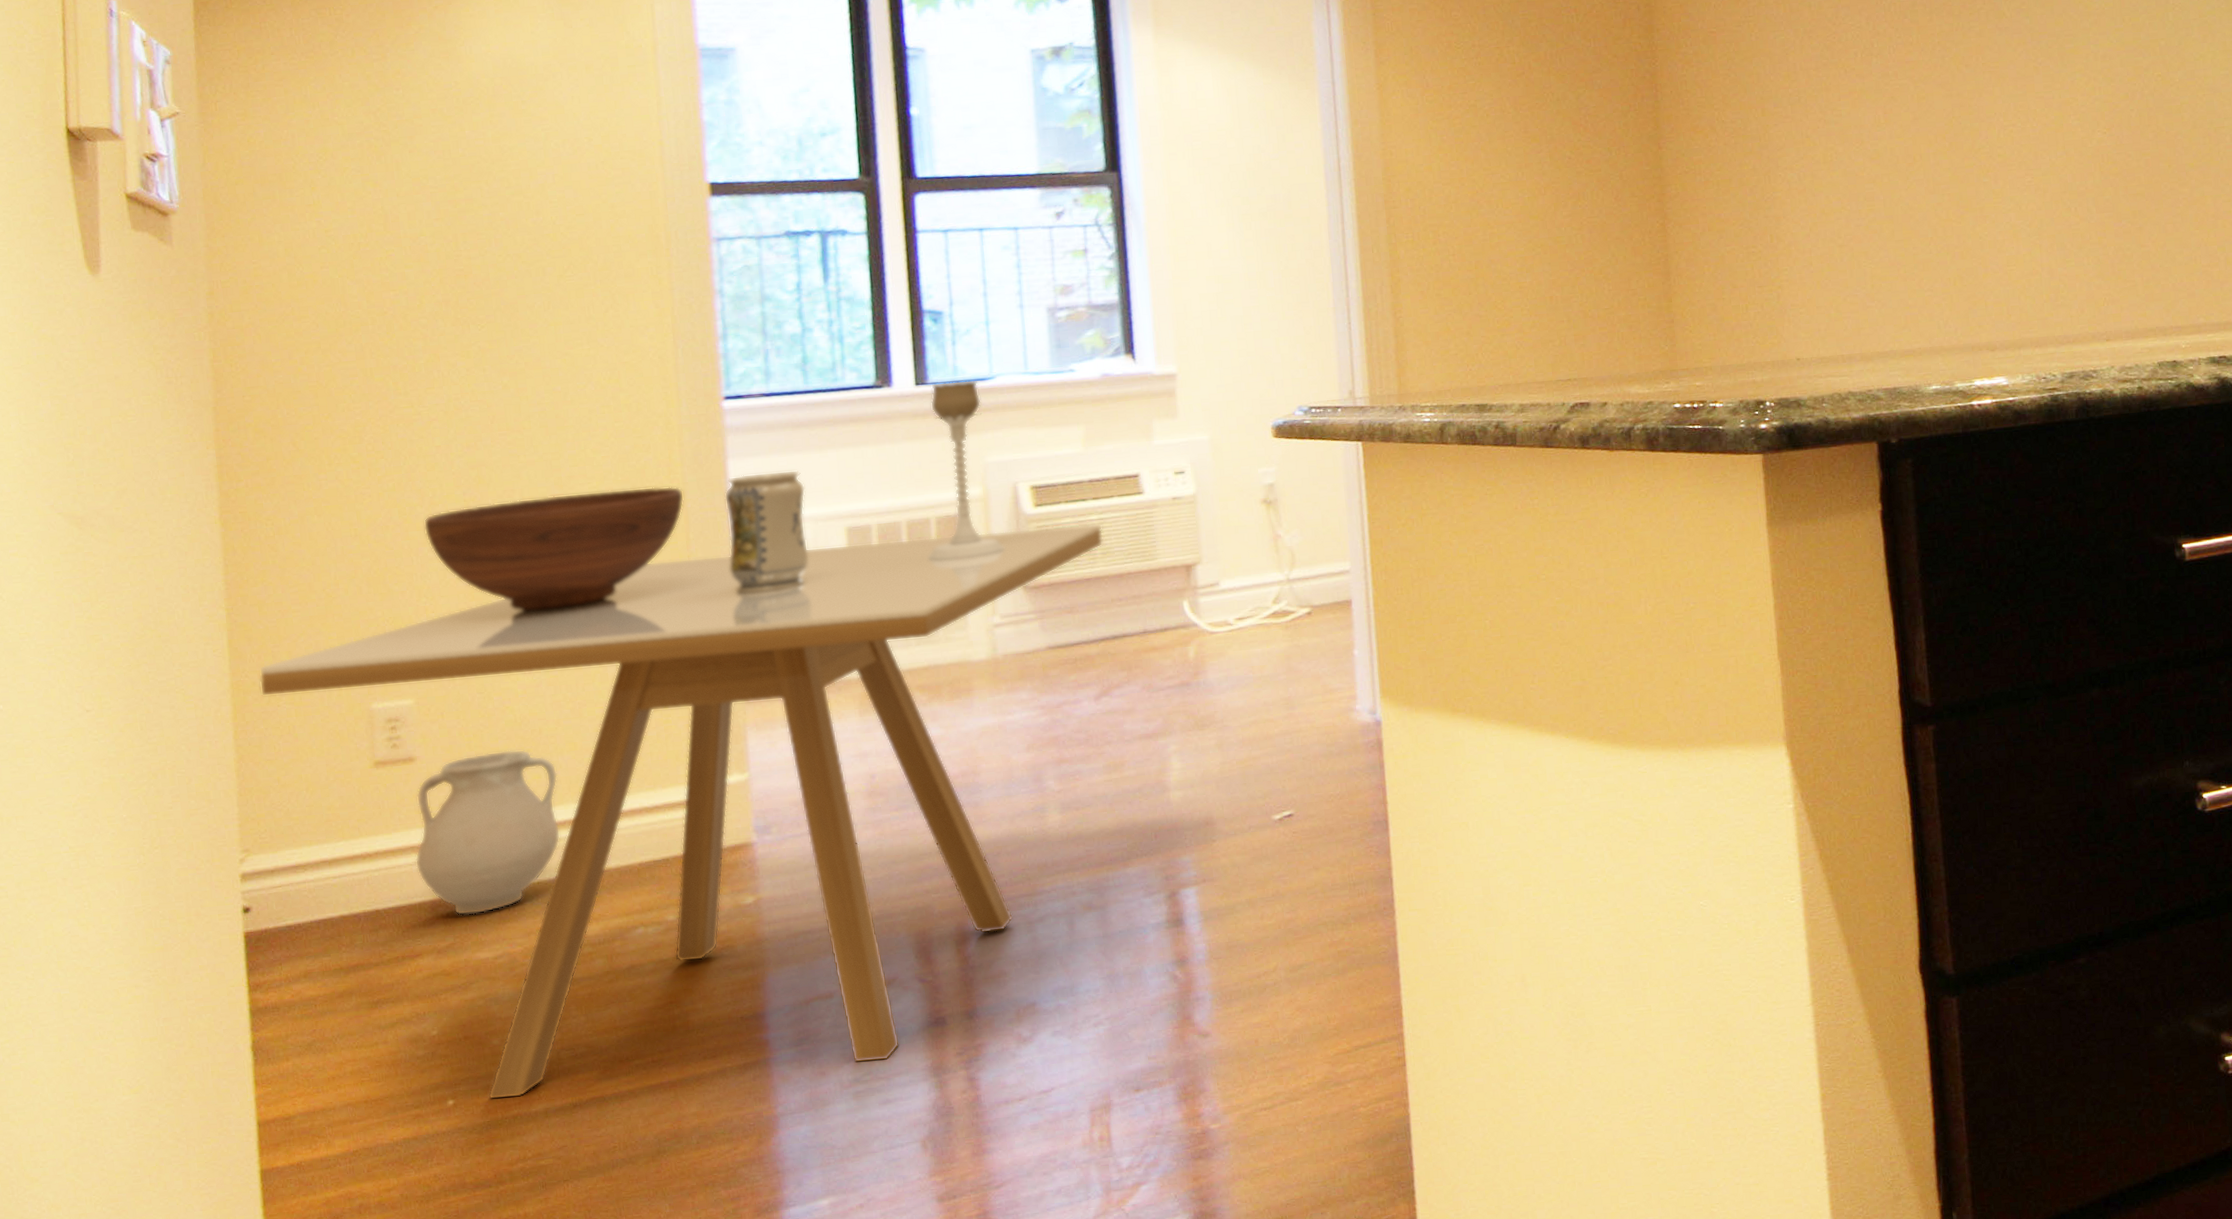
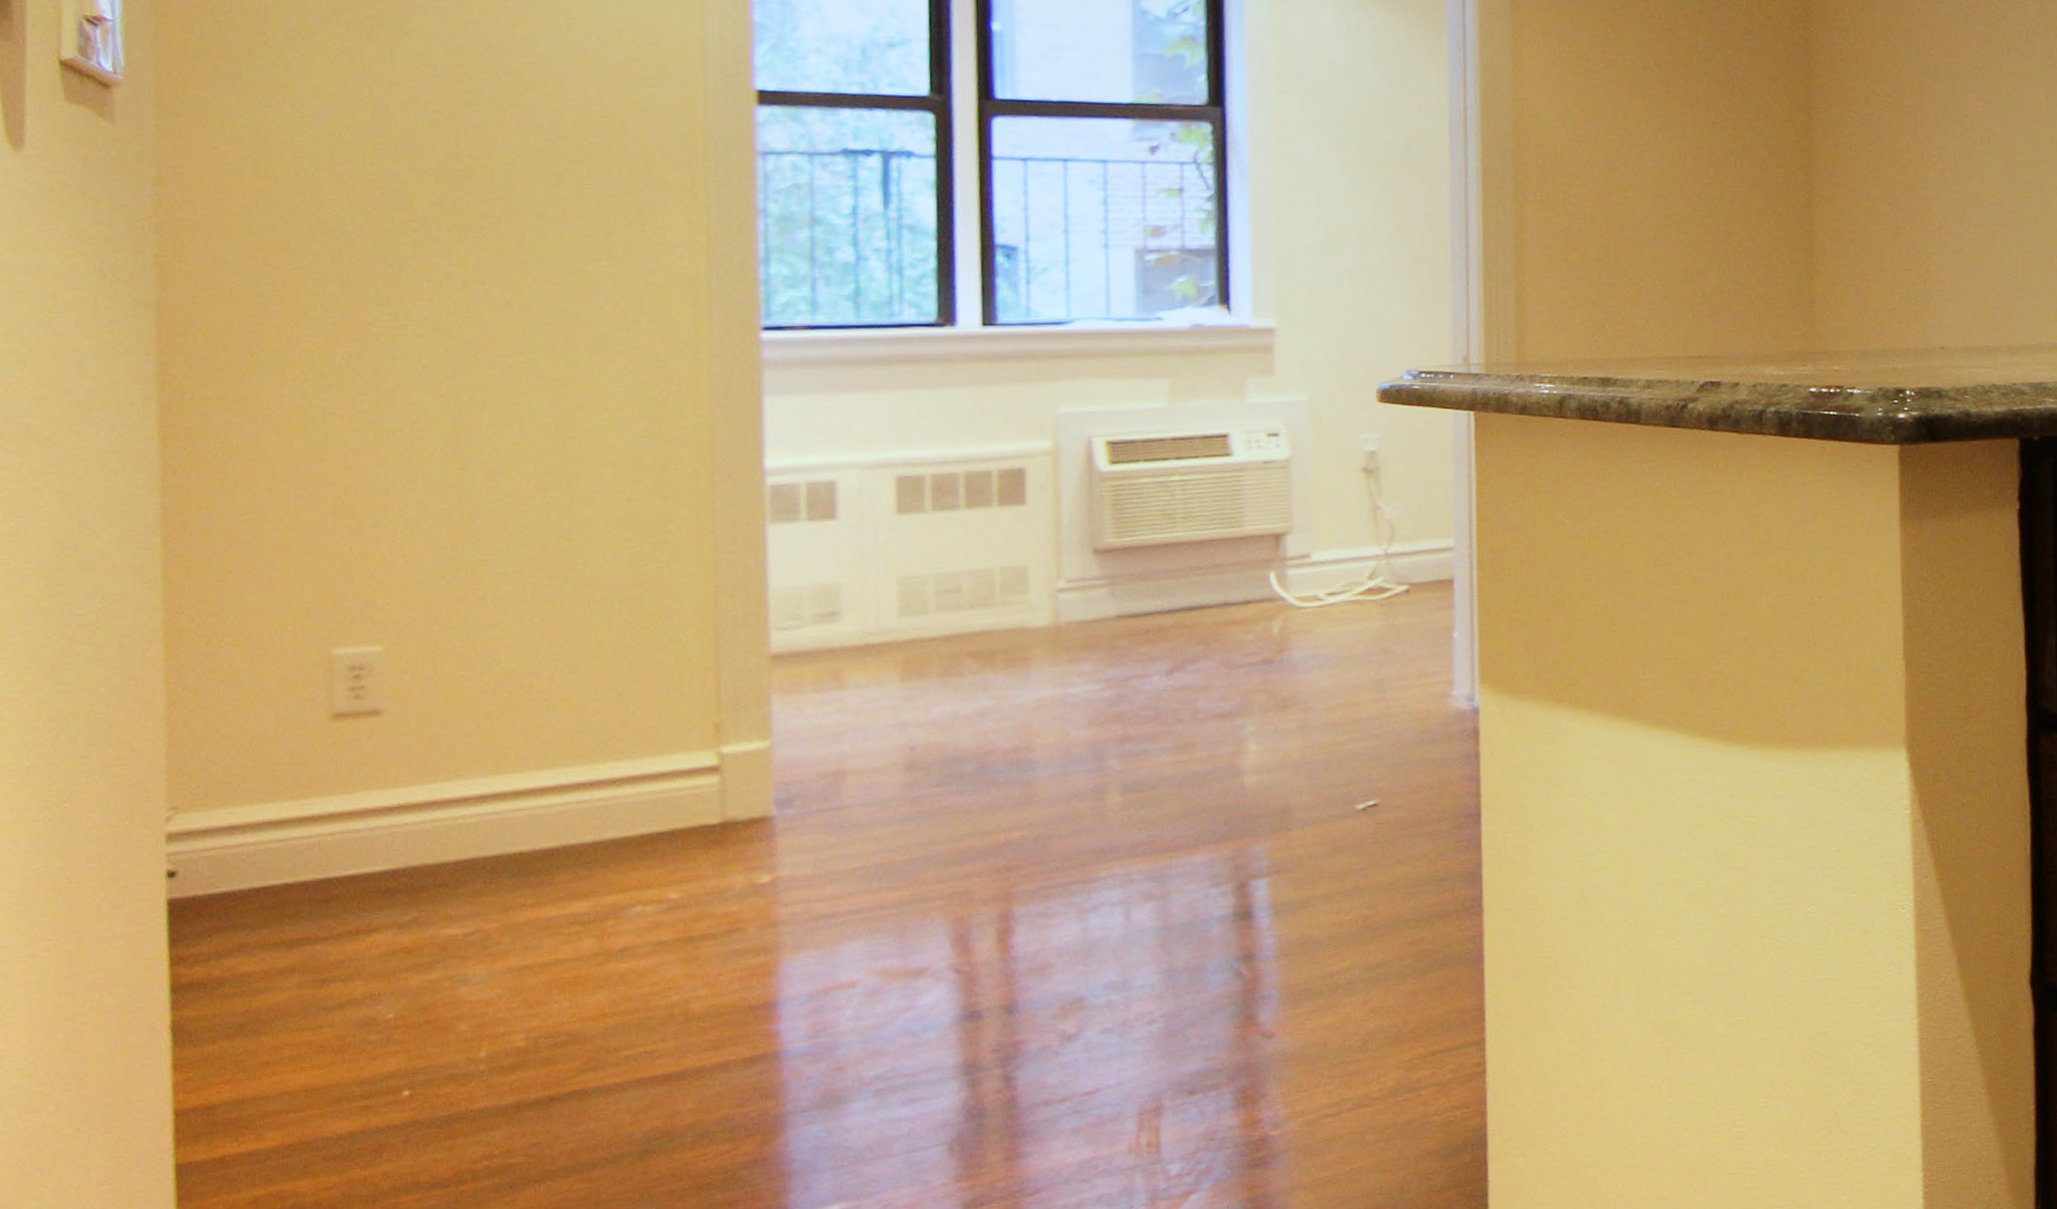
dining table: present [259,523,1103,1100] -> none [198,485,1185,1091]
vase: present [415,749,561,916] -> none [376,705,550,887]
fruit bowl: present [423,486,685,611] -> none [403,422,712,553]
vase: present [724,469,809,593] -> none [757,411,852,544]
candle holder: present [928,379,1004,560] -> none [987,322,1074,517]

